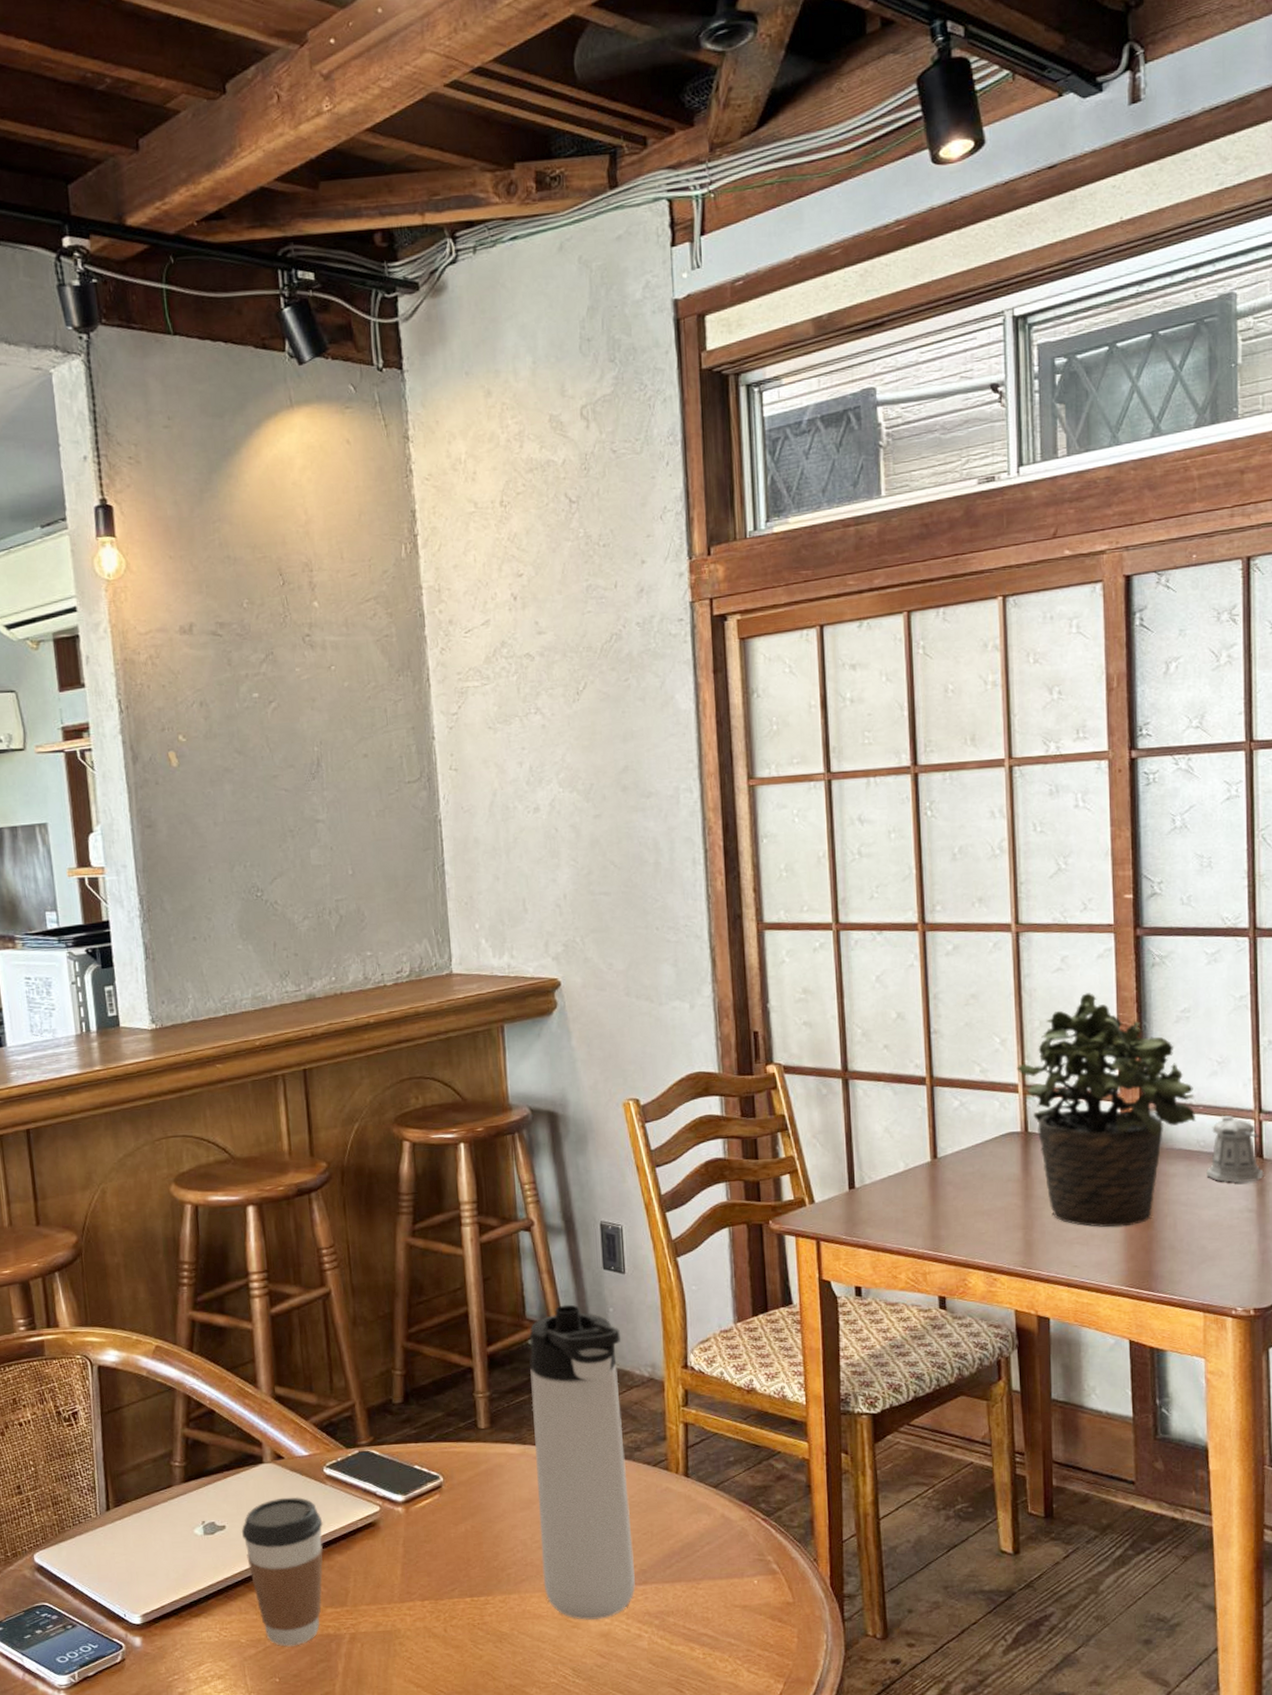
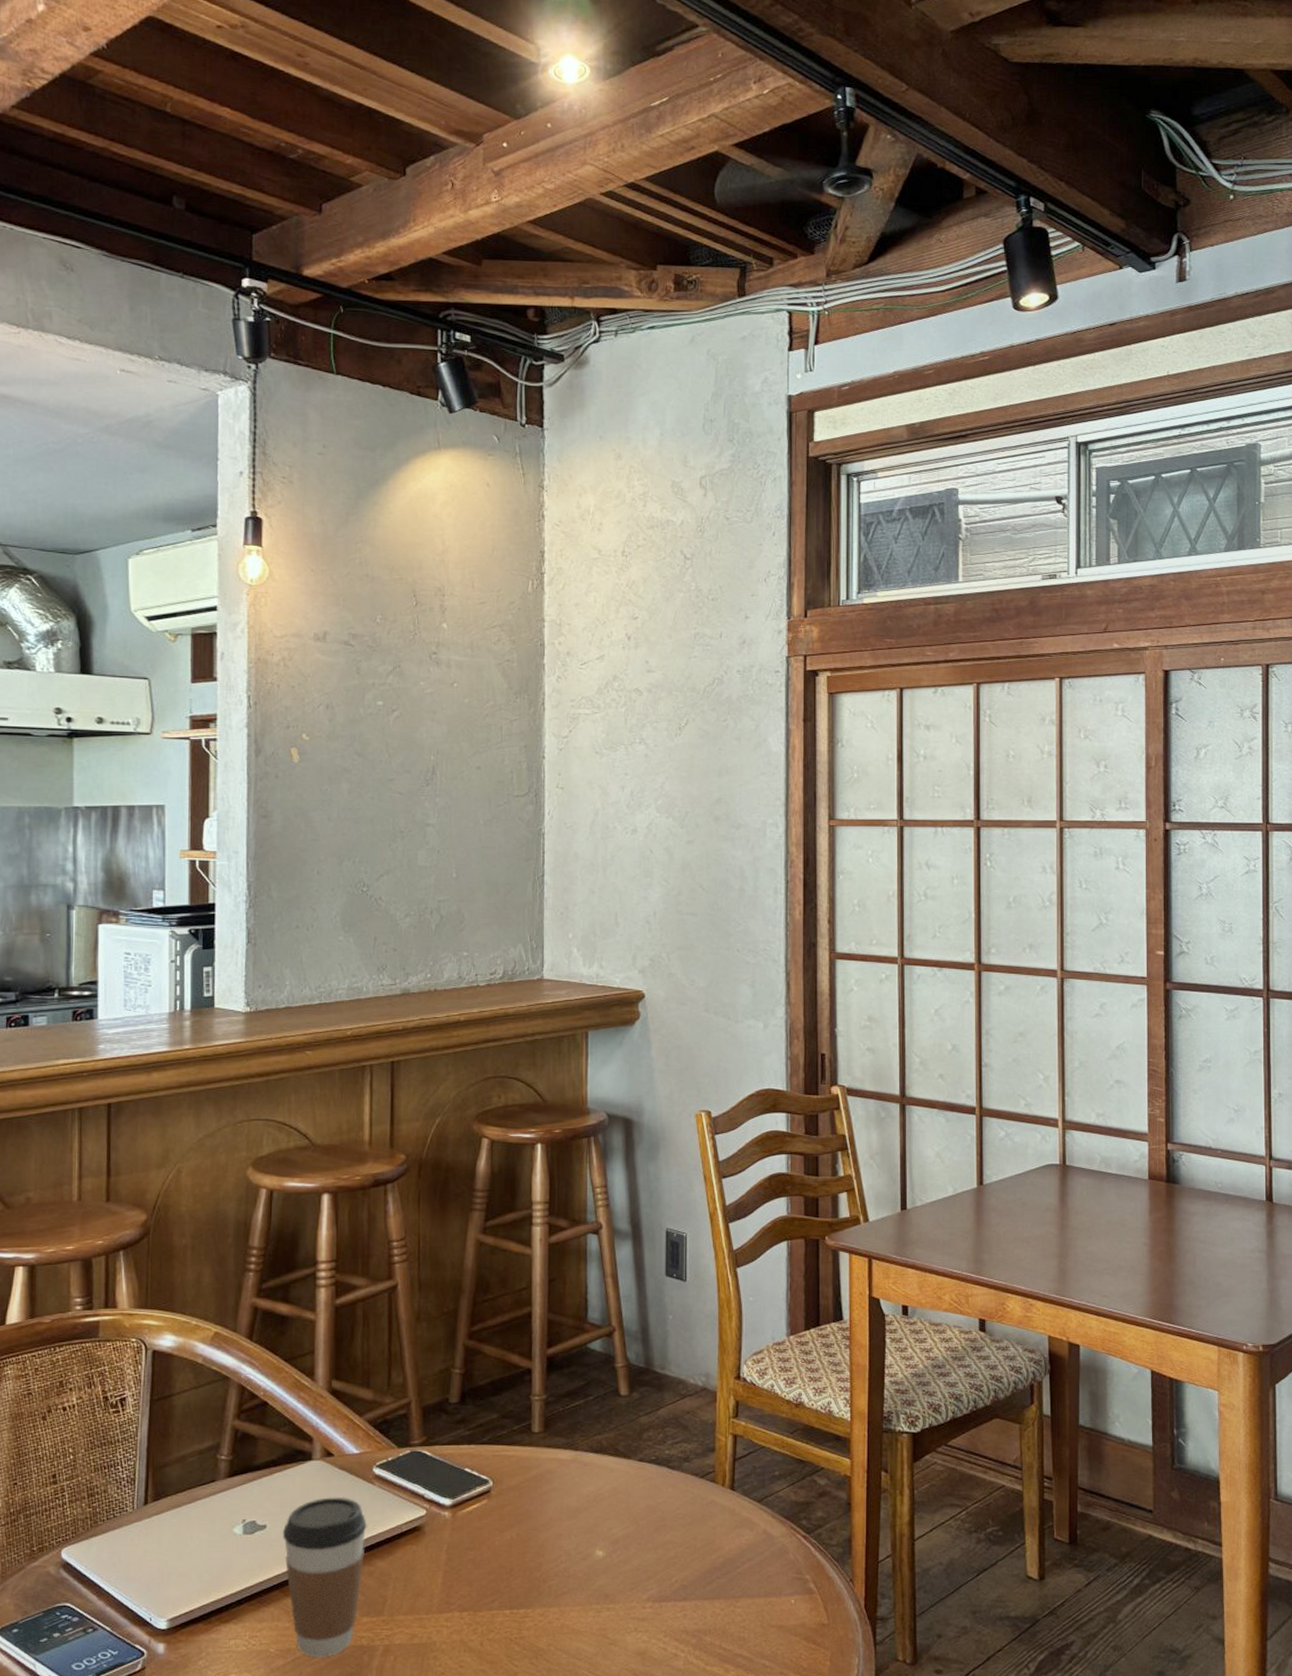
thermos bottle: present [529,1304,635,1620] -> none [584,1310,678,1637]
potted plant: present [1017,993,1196,1228] -> none [1057,1038,1215,1260]
pepper shaker: present [1206,1115,1264,1183] -> none [1223,1159,1273,1225]

